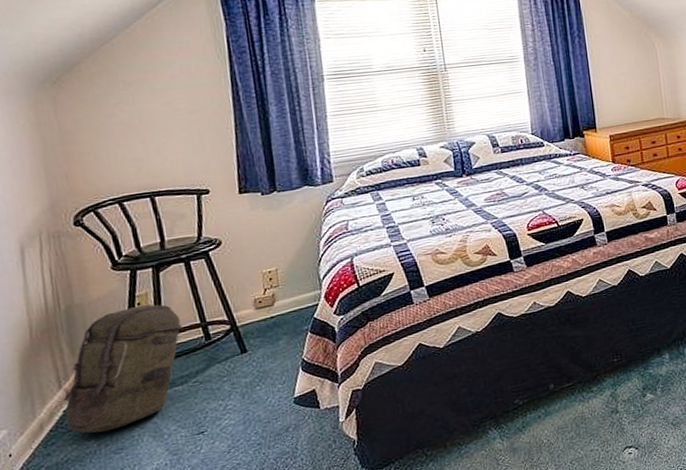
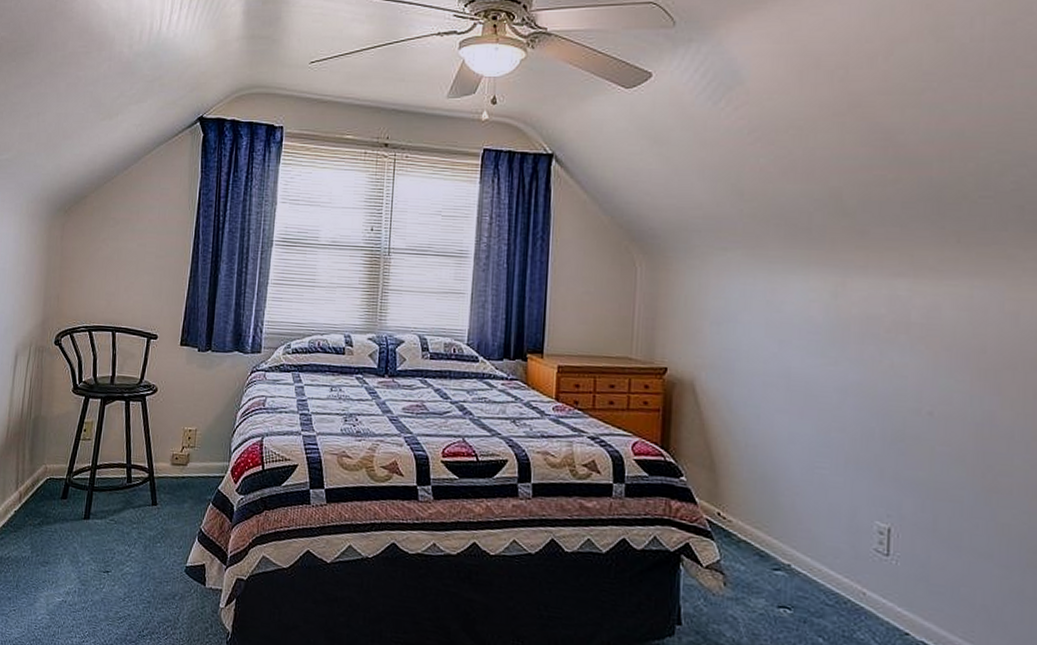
backpack: present [63,304,183,434] -> none [14,431,113,543]

